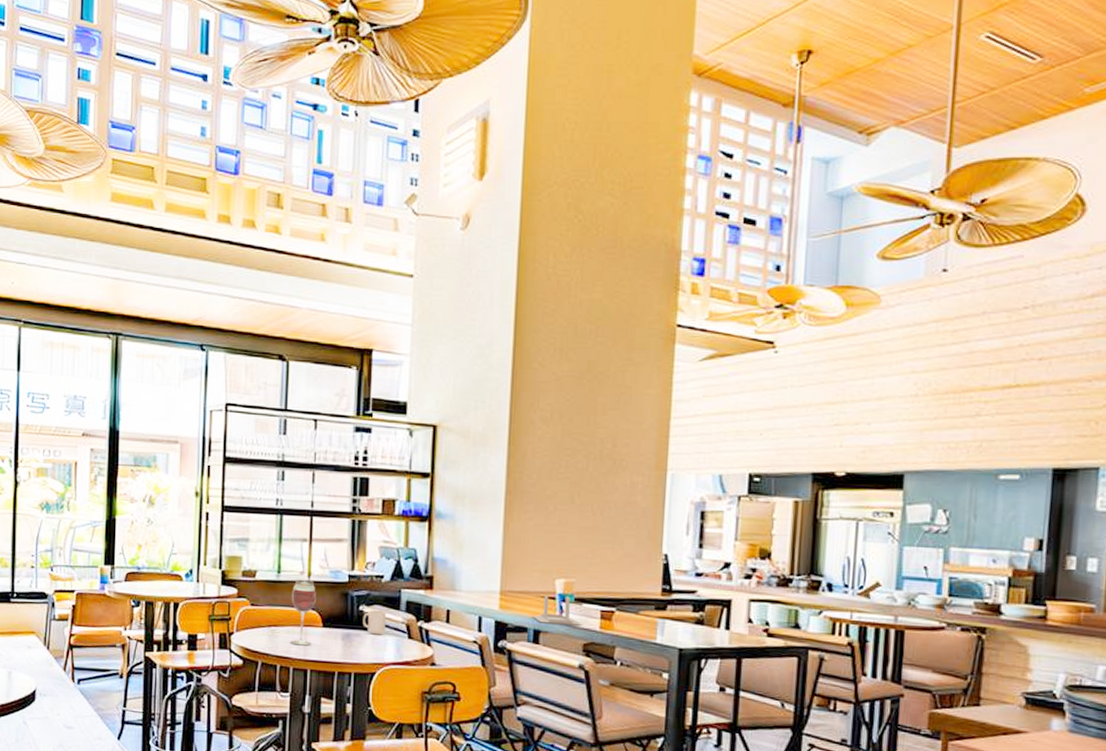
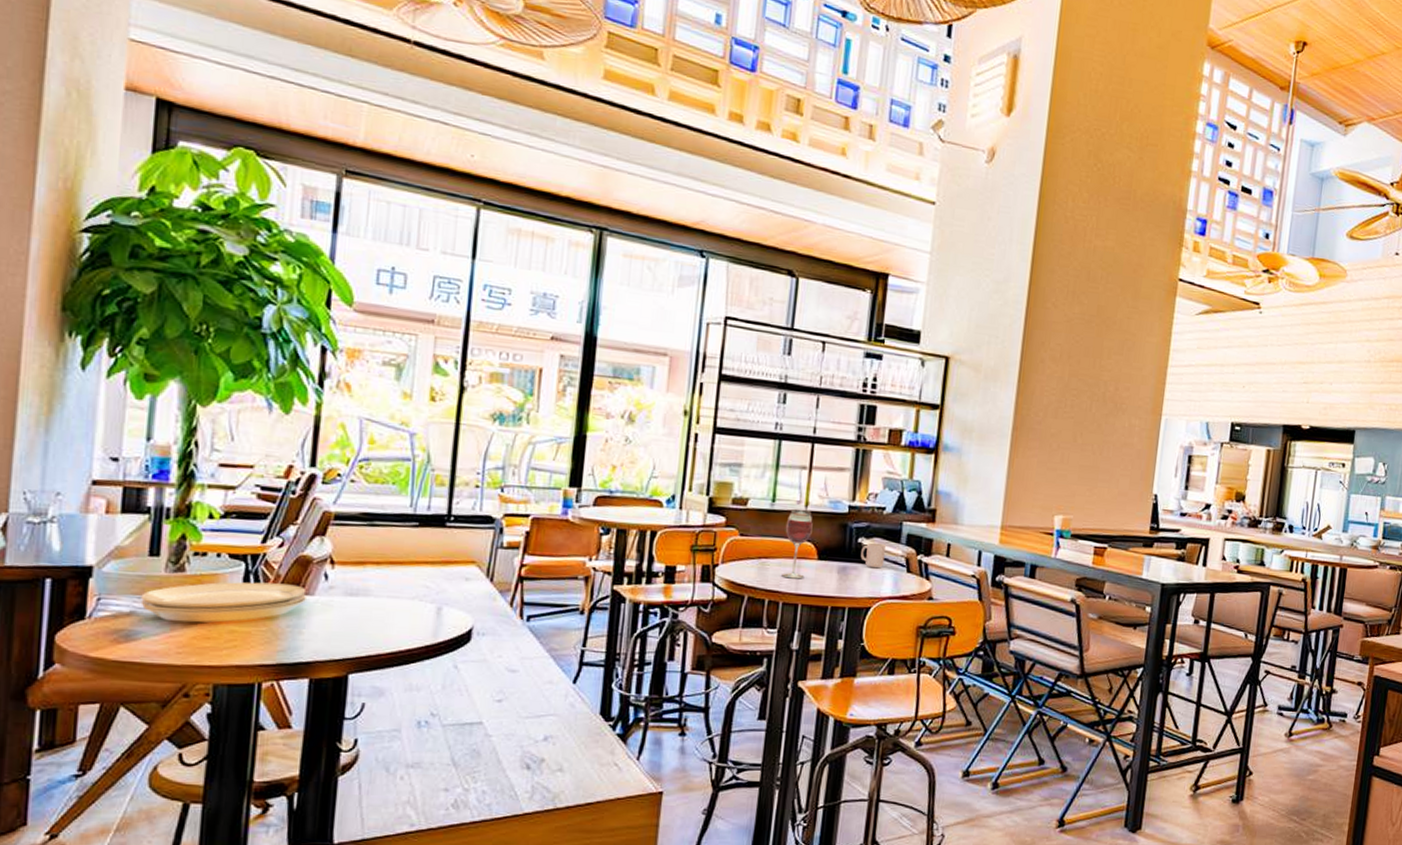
napkin holder: present [533,595,582,626] -> none [1030,531,1076,561]

